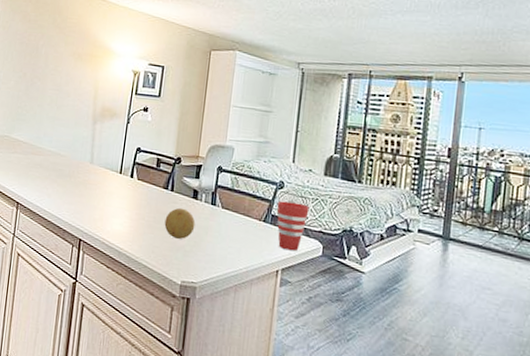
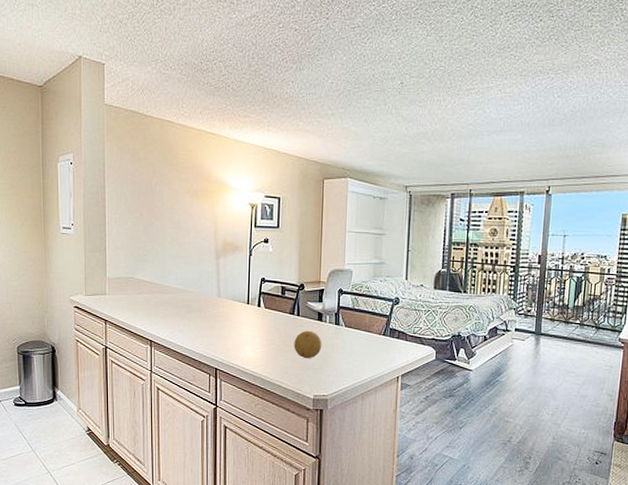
cup: present [276,200,310,251] -> none [394,315,423,359]

